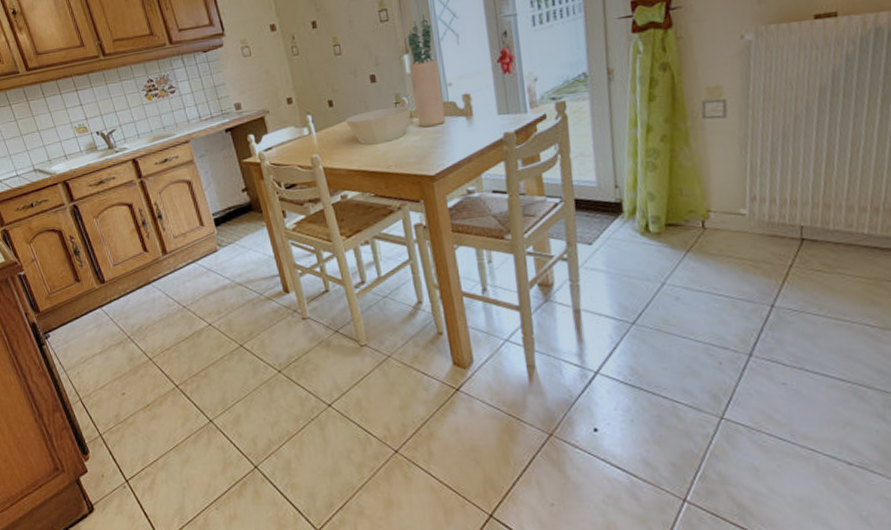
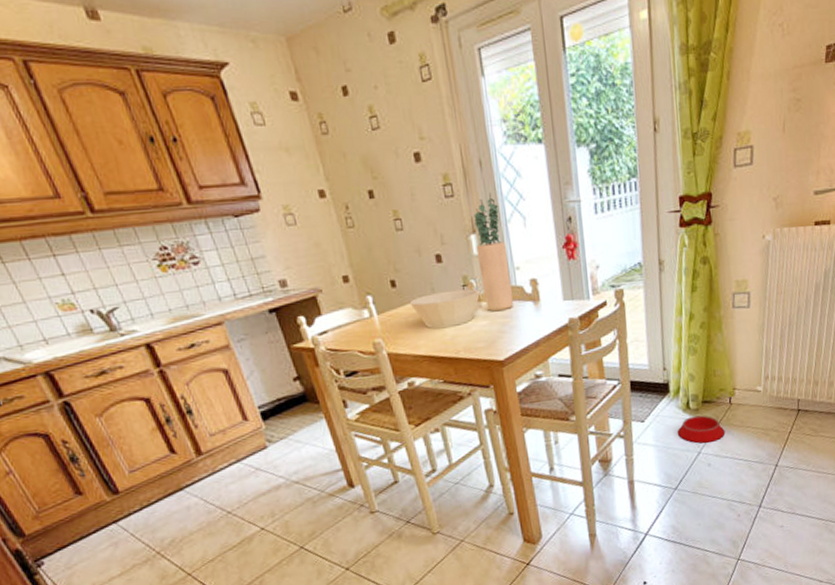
pet bowl: none [635,240,698,273] -> present [678,415,725,444]

